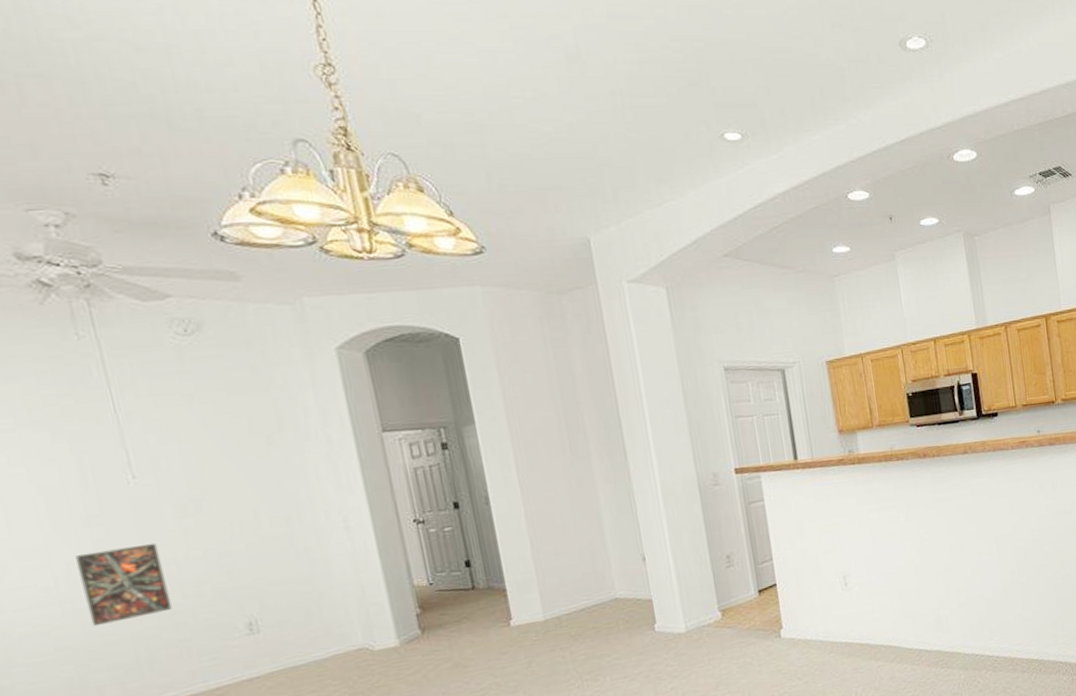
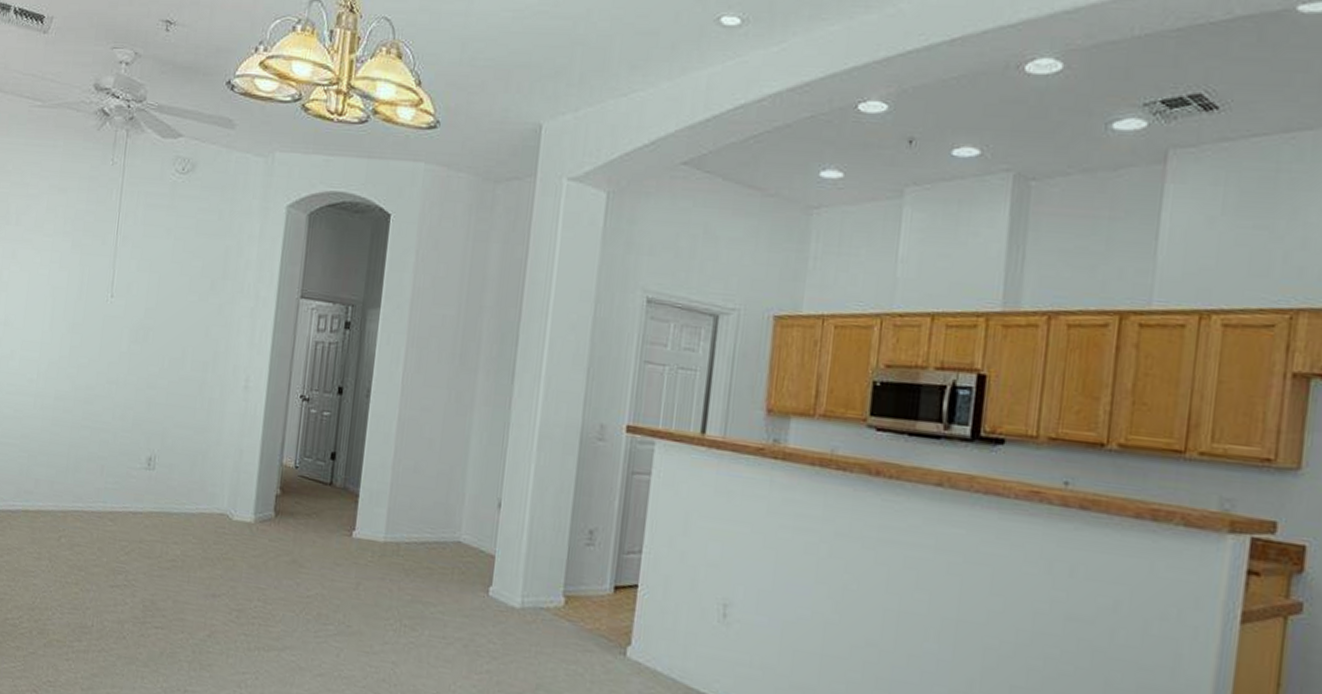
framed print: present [75,542,172,627] -> none [49,356,109,427]

